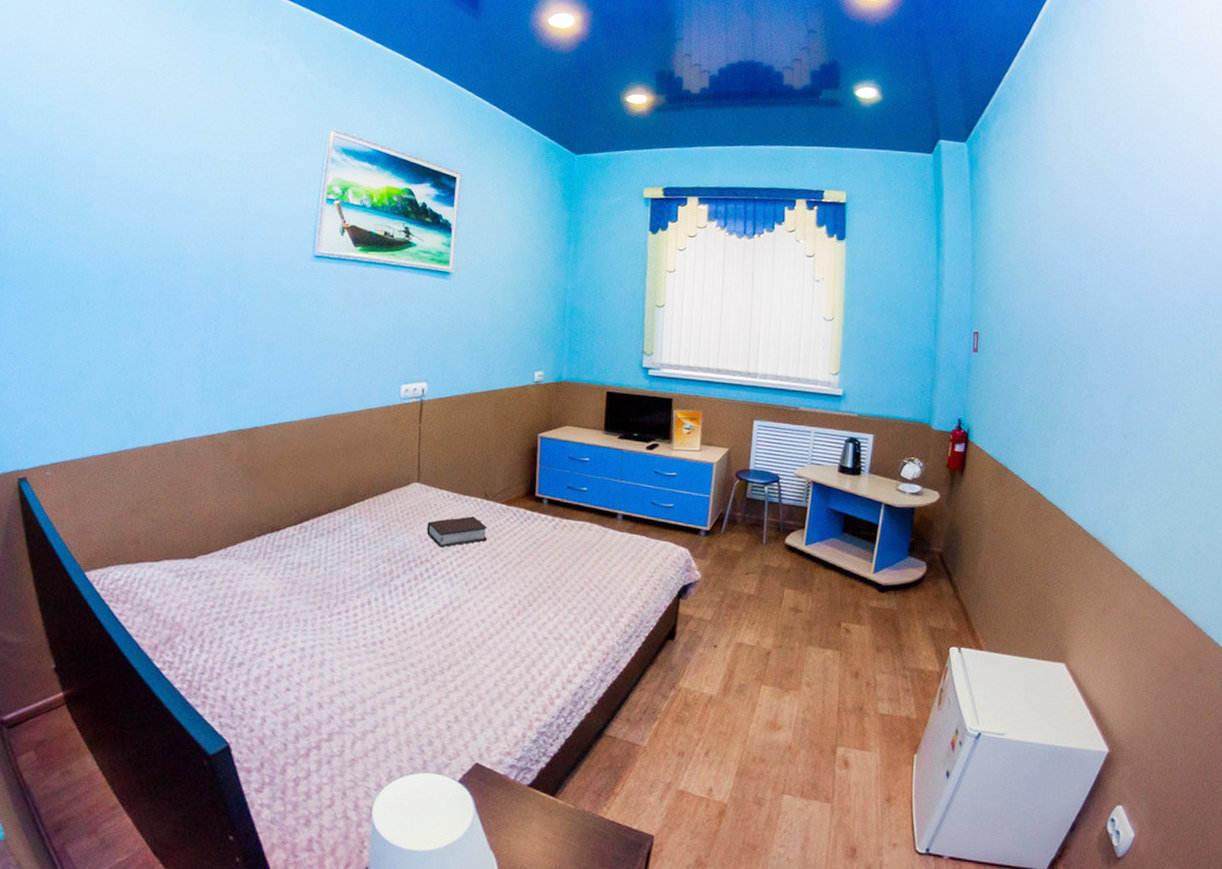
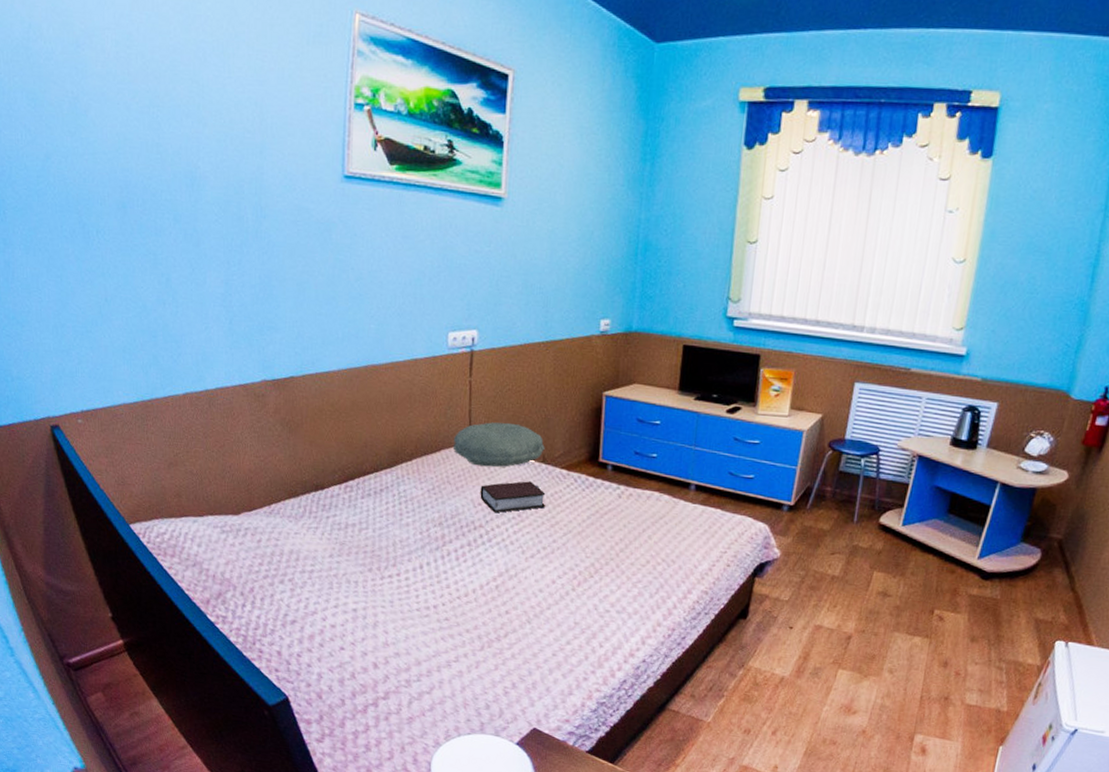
pillow: none [403,463,487,505] -> present [454,422,545,467]

